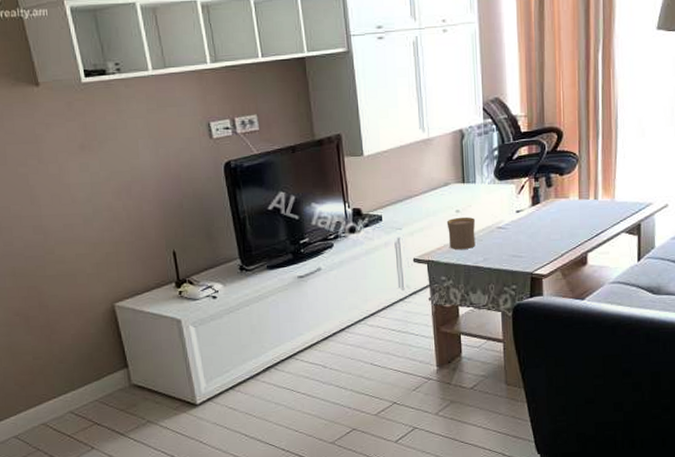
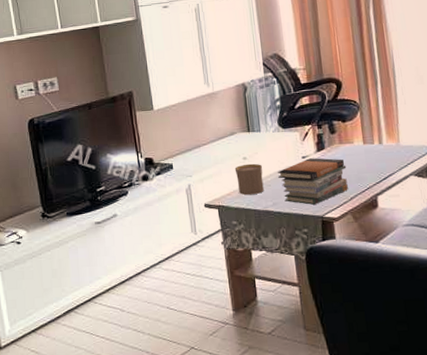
book stack: none [491,212,560,261] -> present [278,158,348,205]

